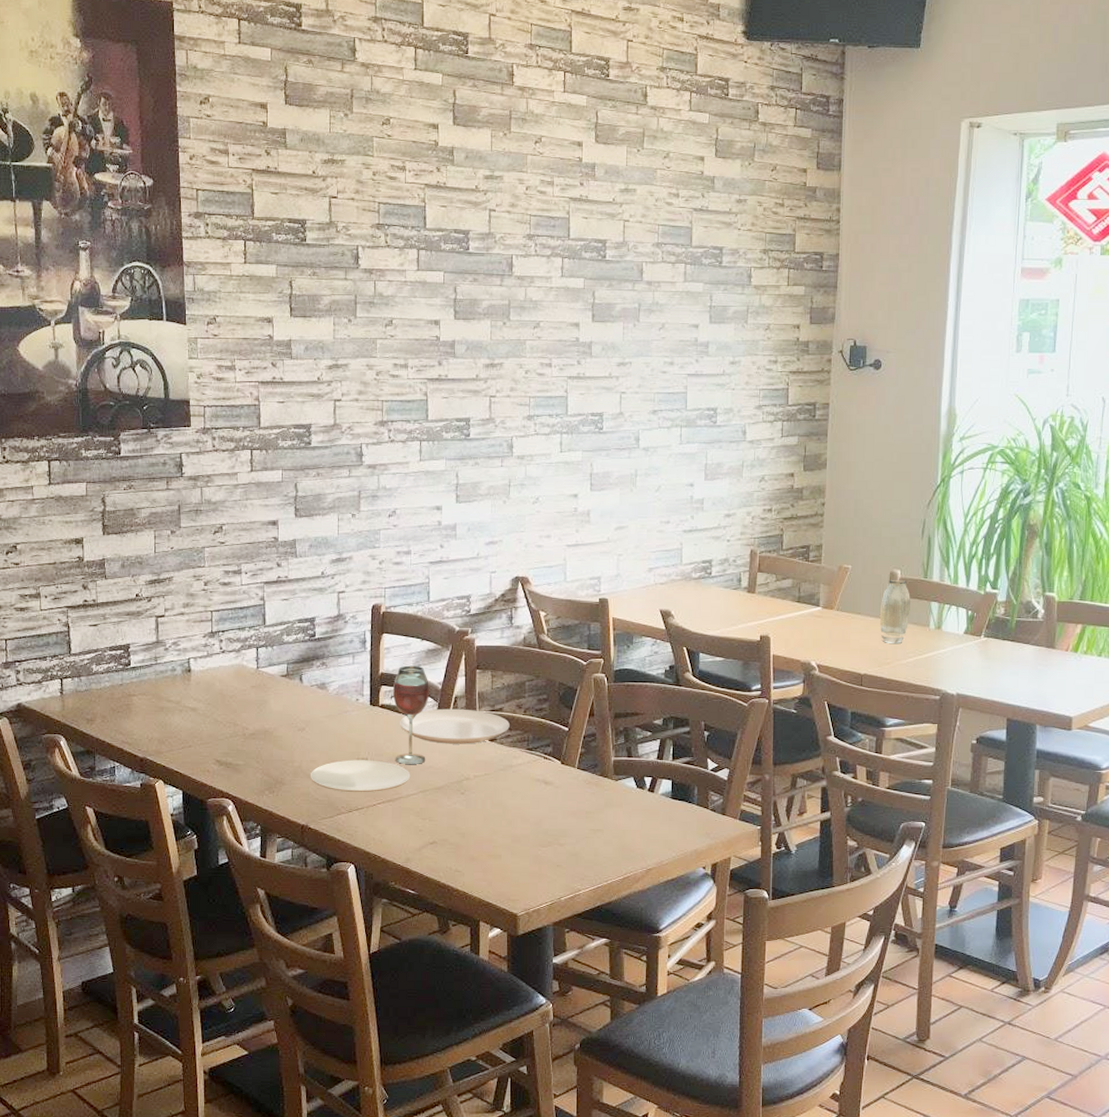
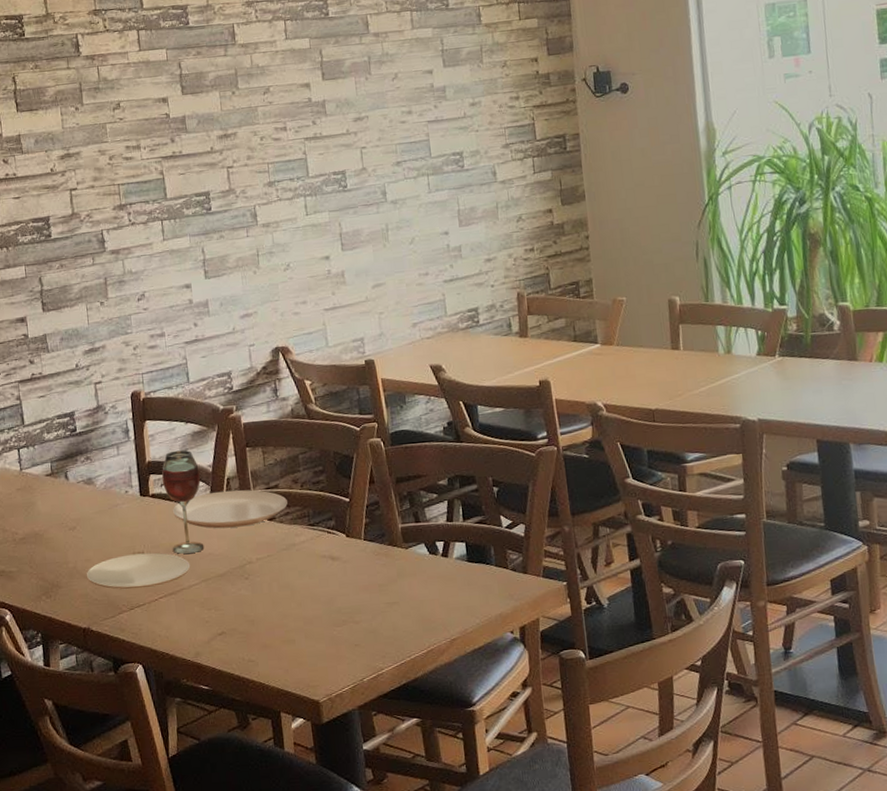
vase: present [879,579,910,643] -> none [662,306,696,374]

